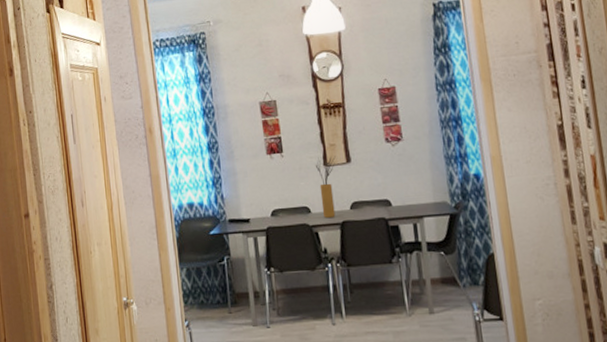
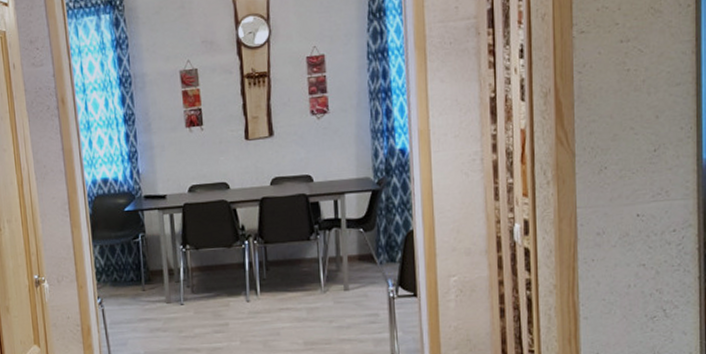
vase: present [316,154,336,218] -> none [237,127,258,194]

